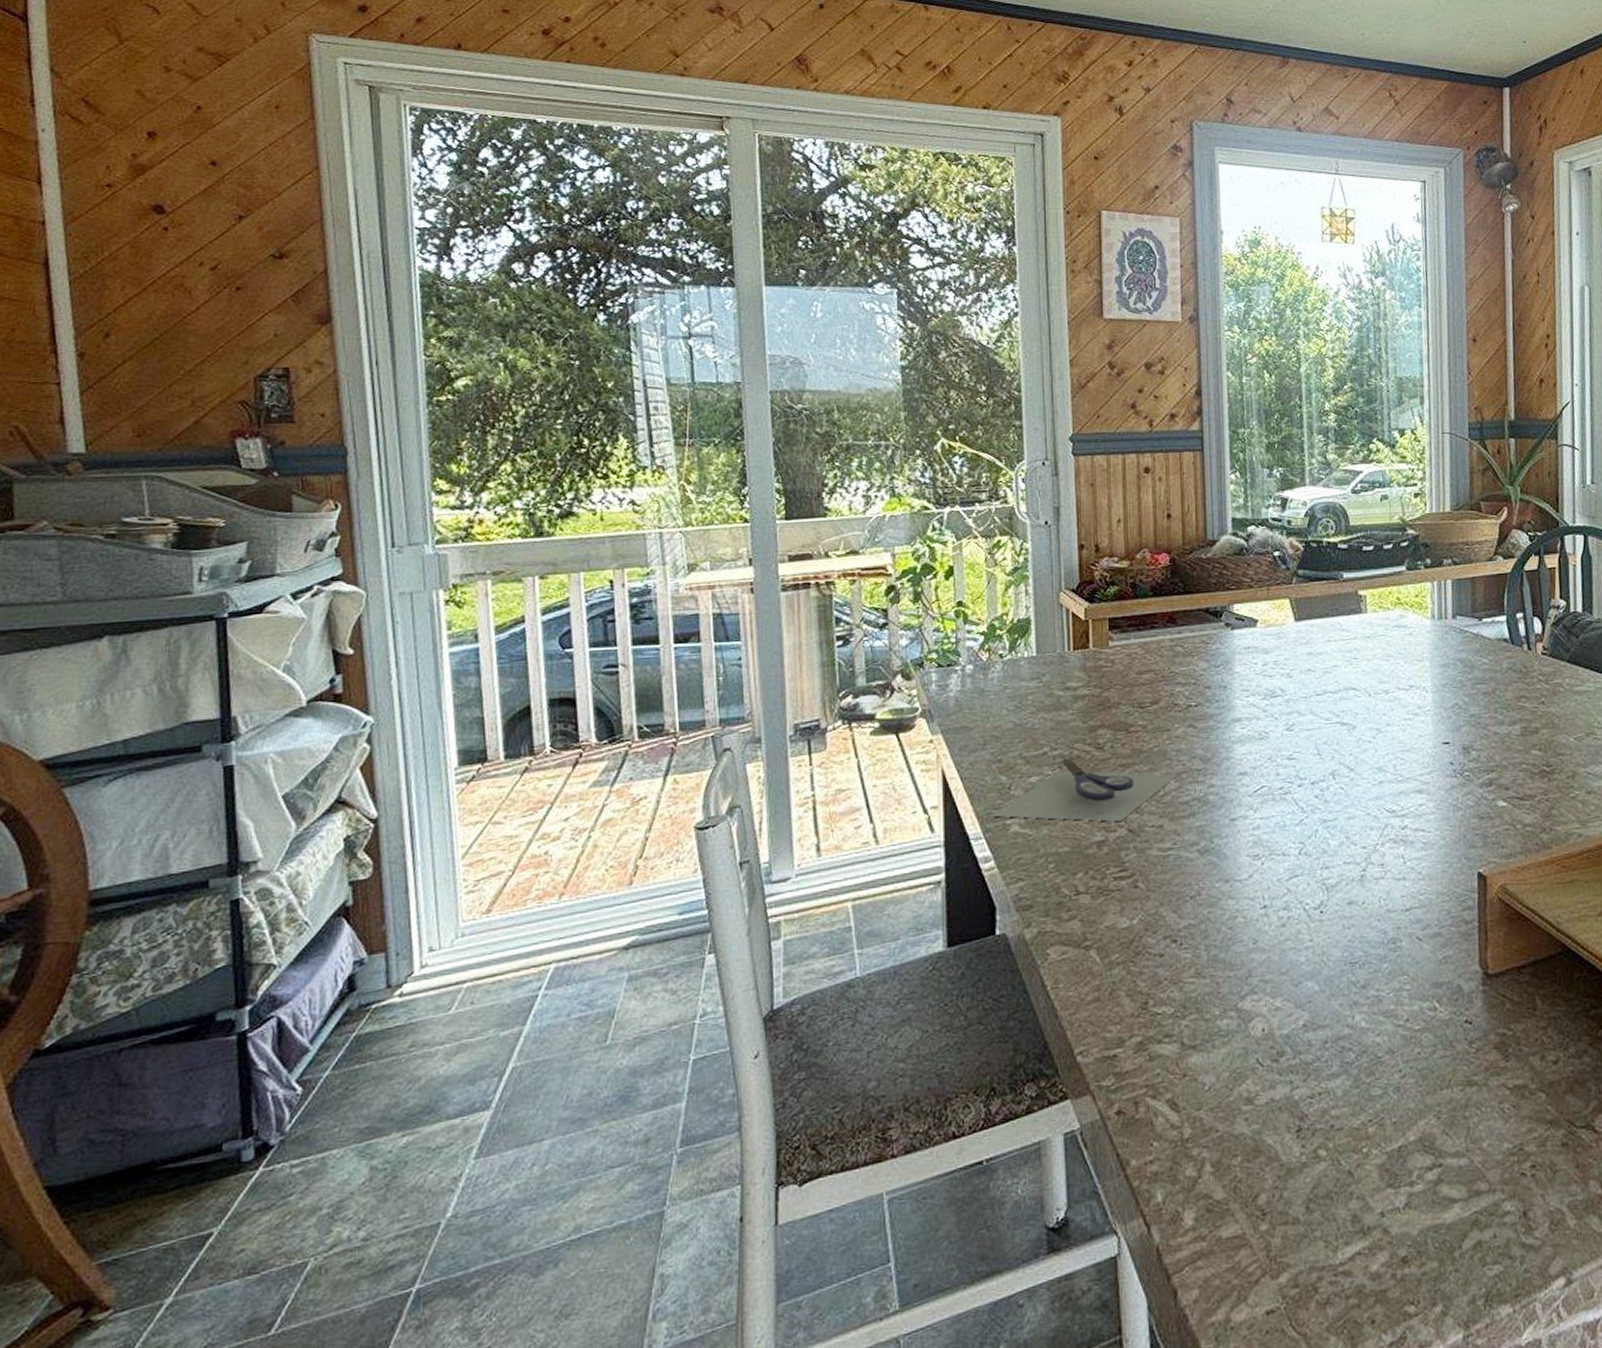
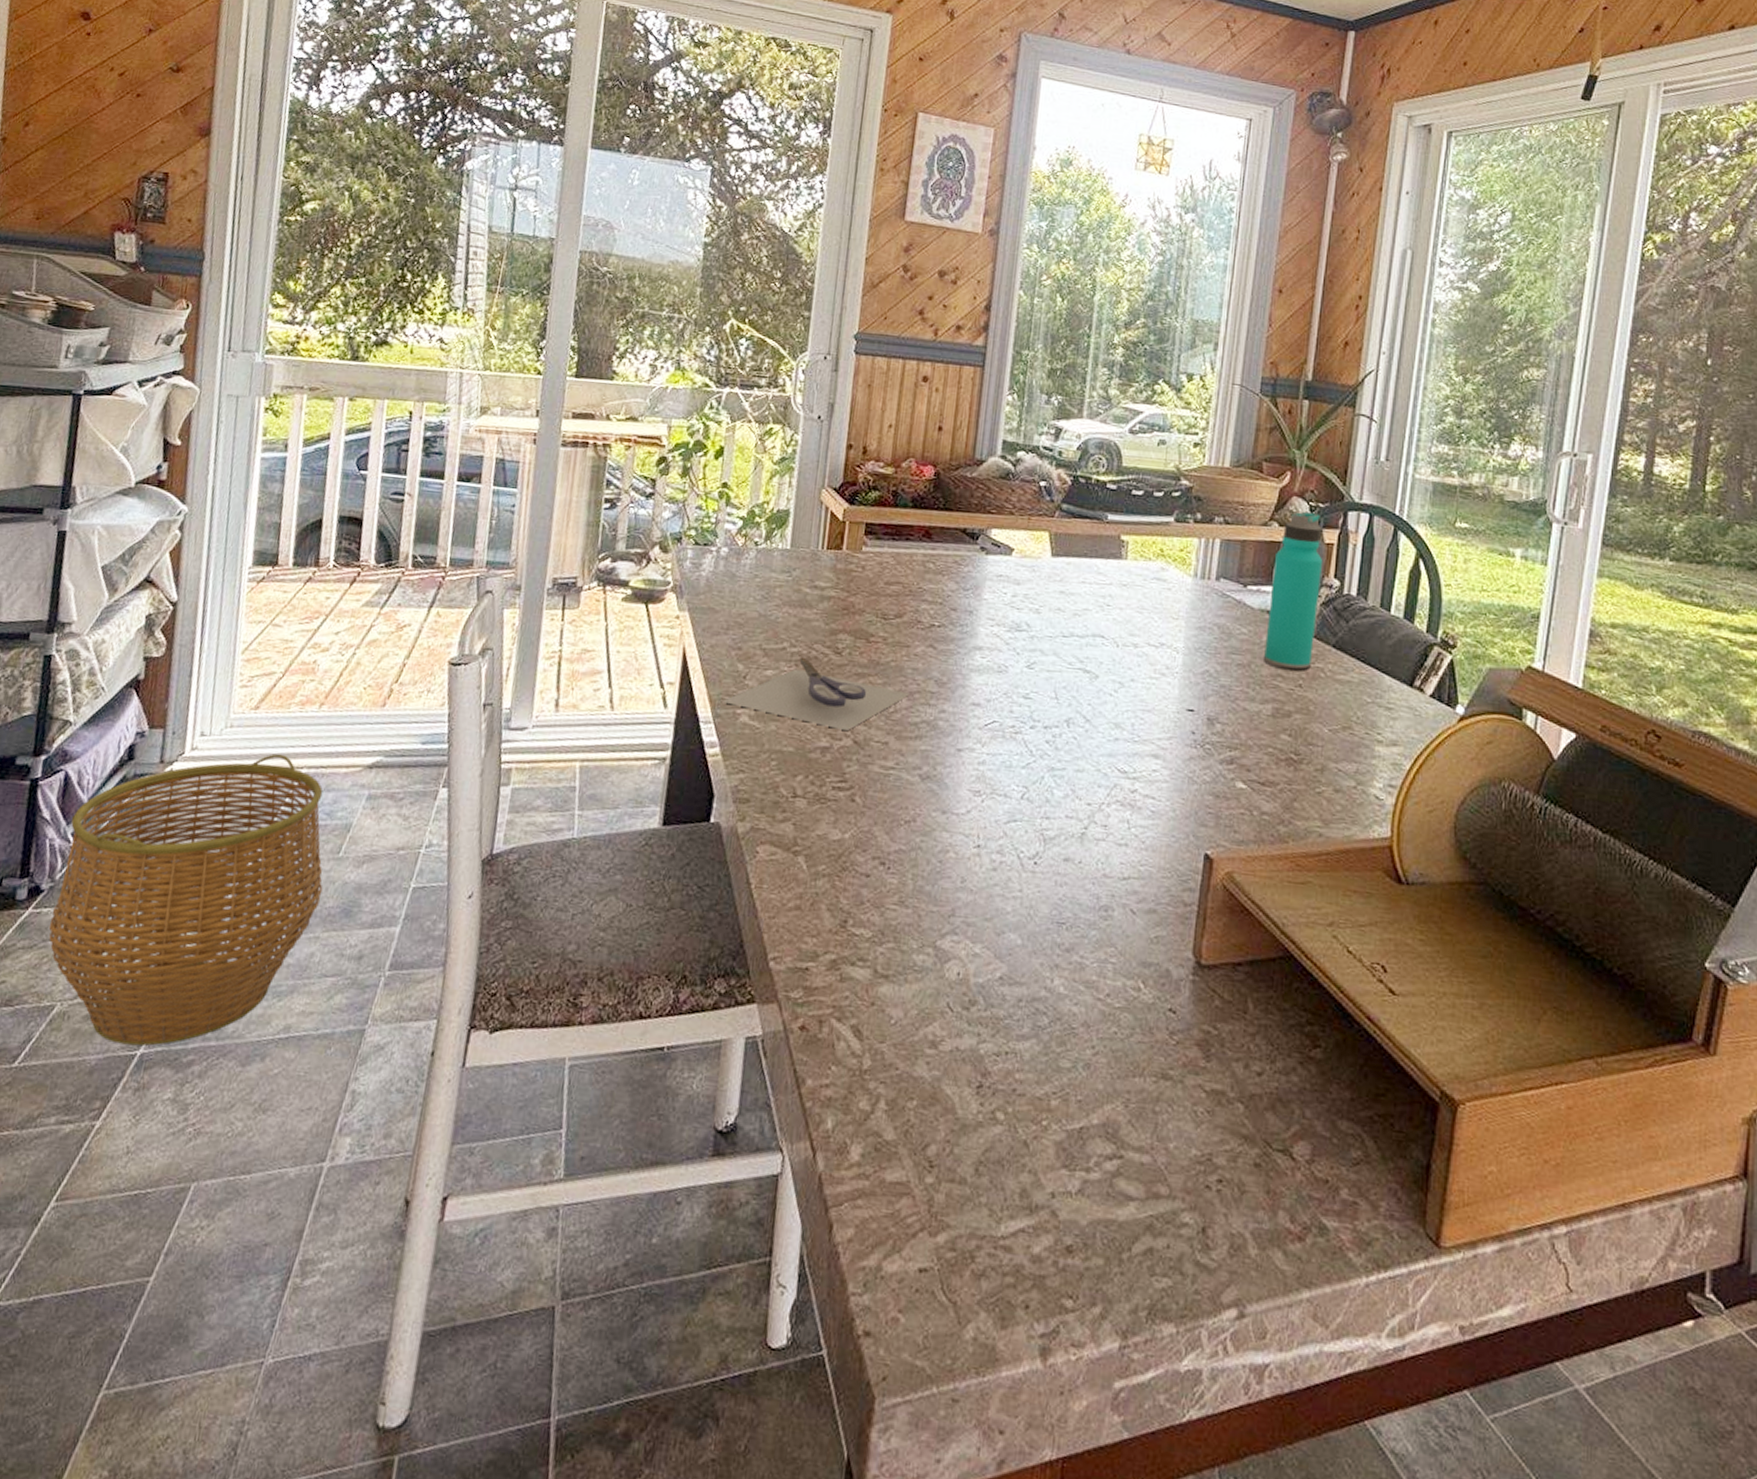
basket: none [286,953,594,1285] -> present [48,753,323,1046]
water bottle: none [1503,541,1550,692] -> present [1264,511,1322,673]

